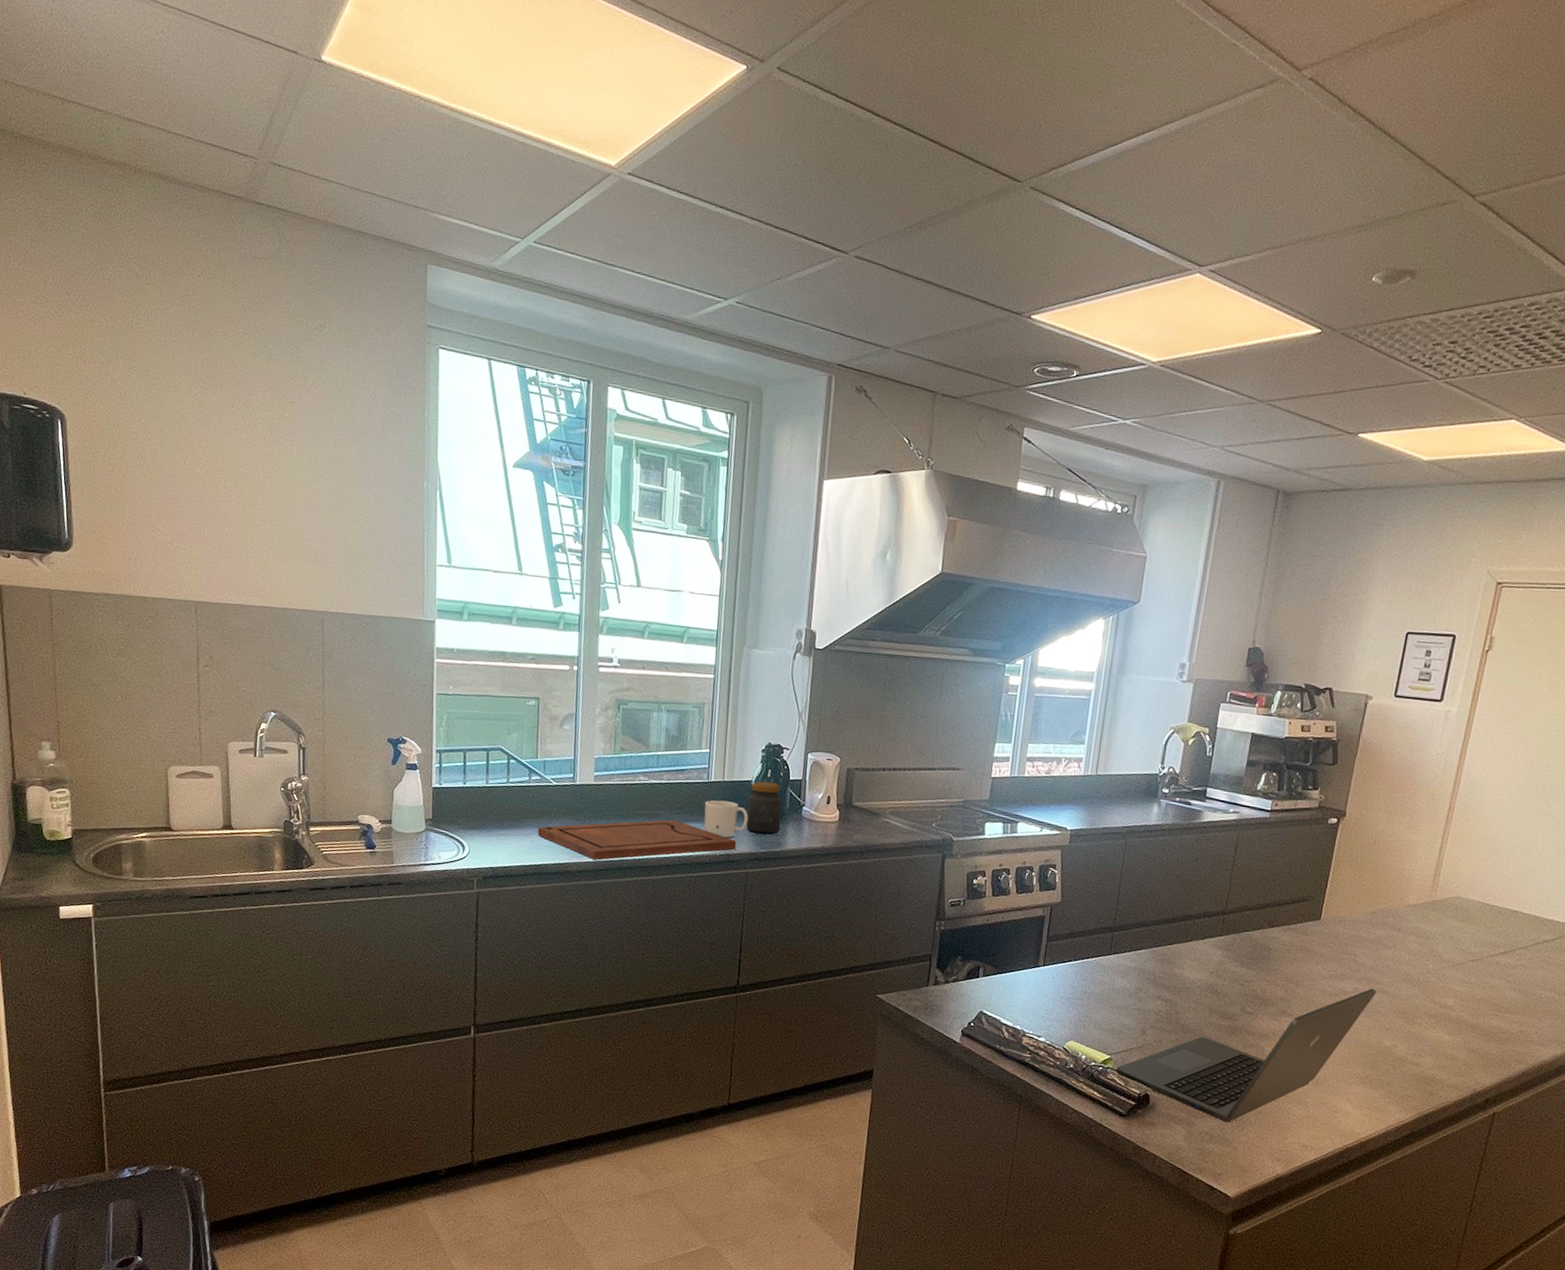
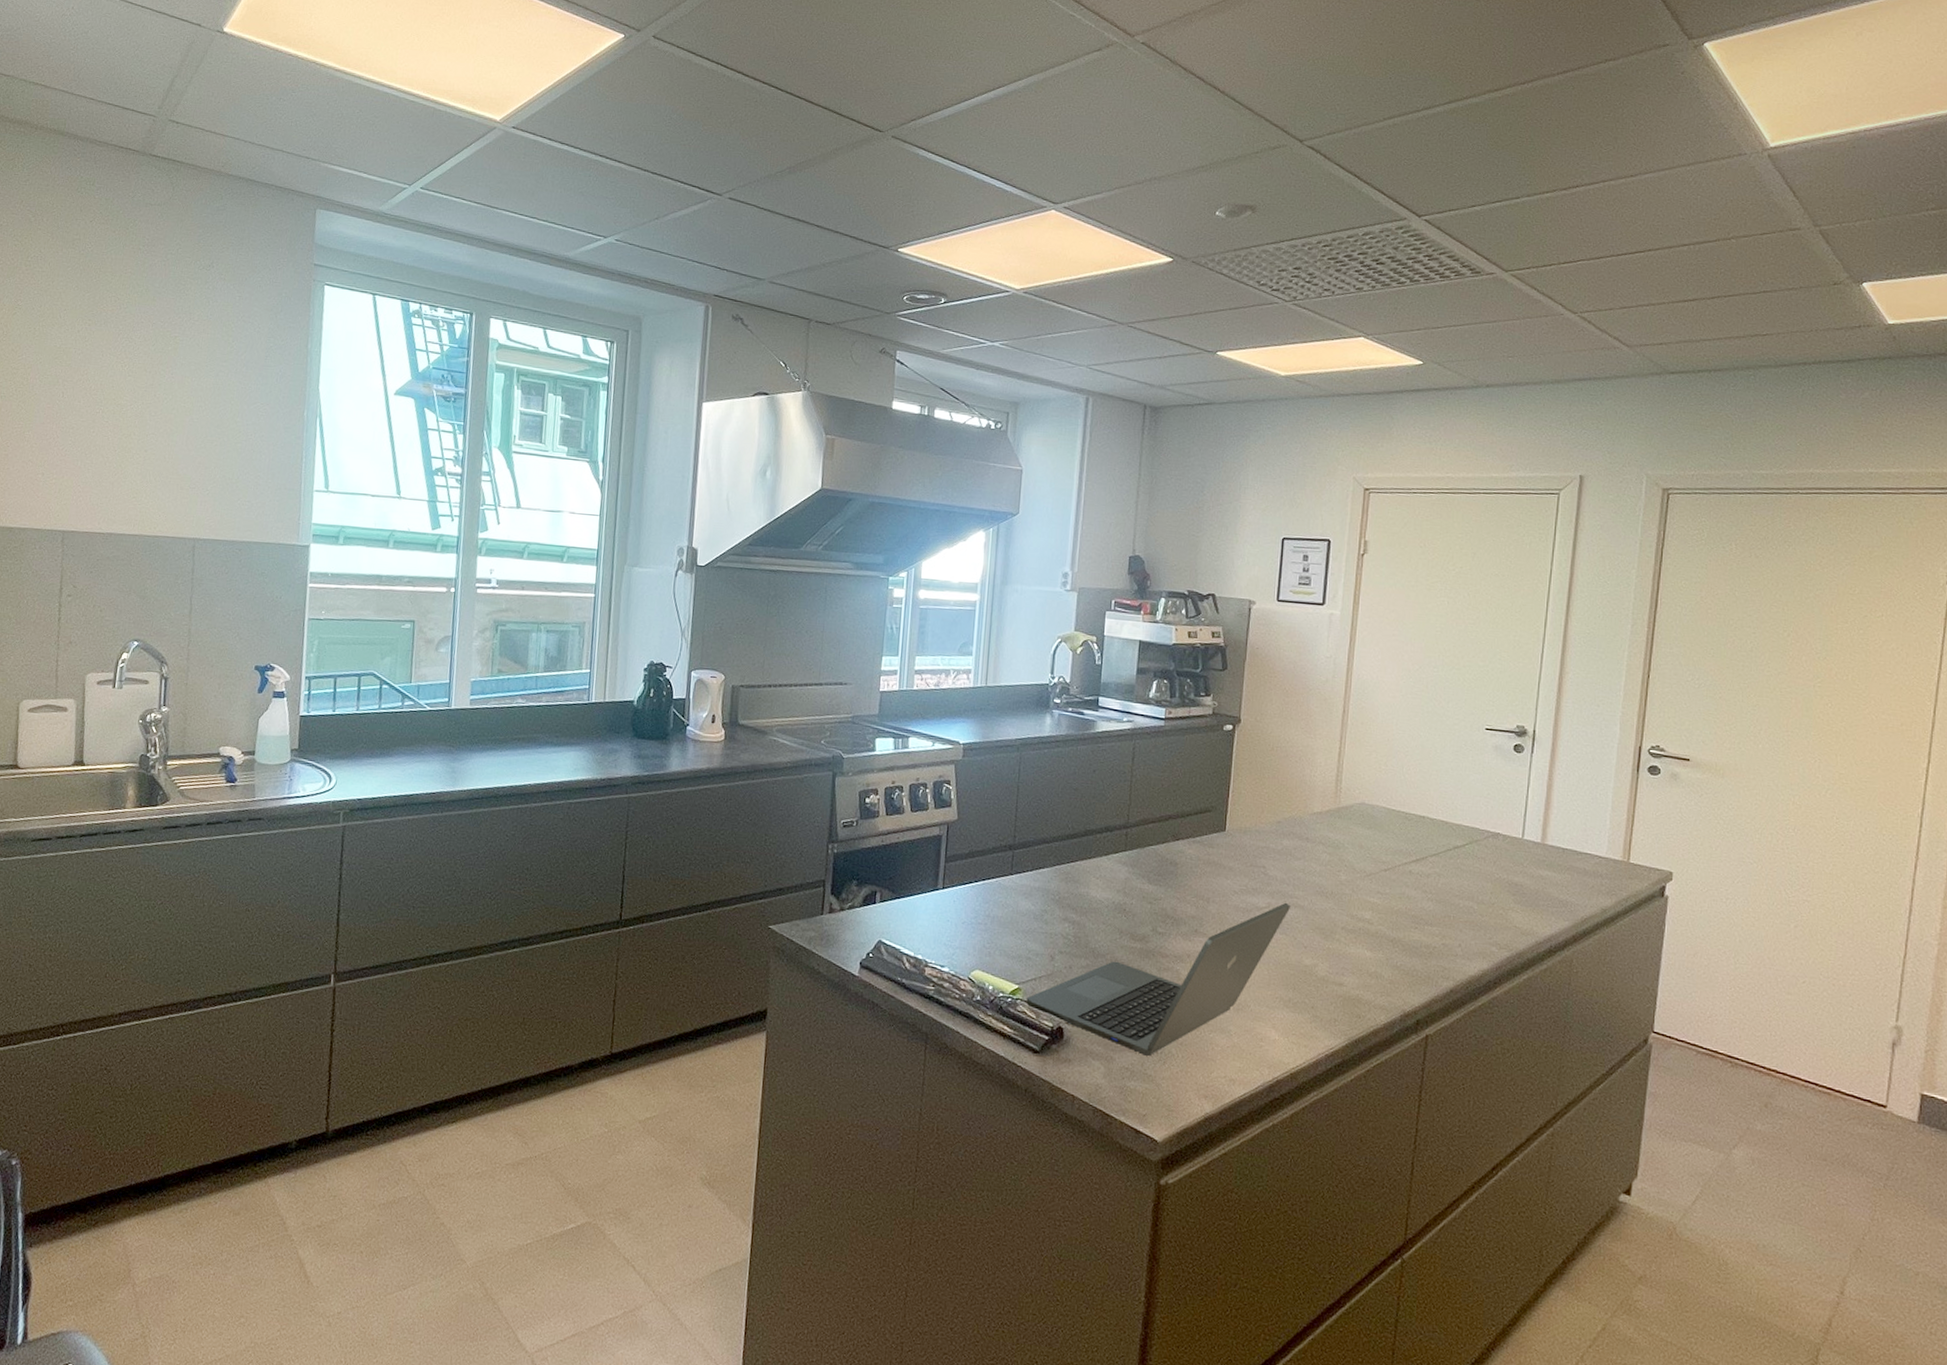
cutting board: present [537,819,736,861] -> none [409,743,618,789]
mug: present [704,800,748,839] -> none [584,721,631,762]
jar: present [746,781,782,835] -> none [628,701,666,756]

